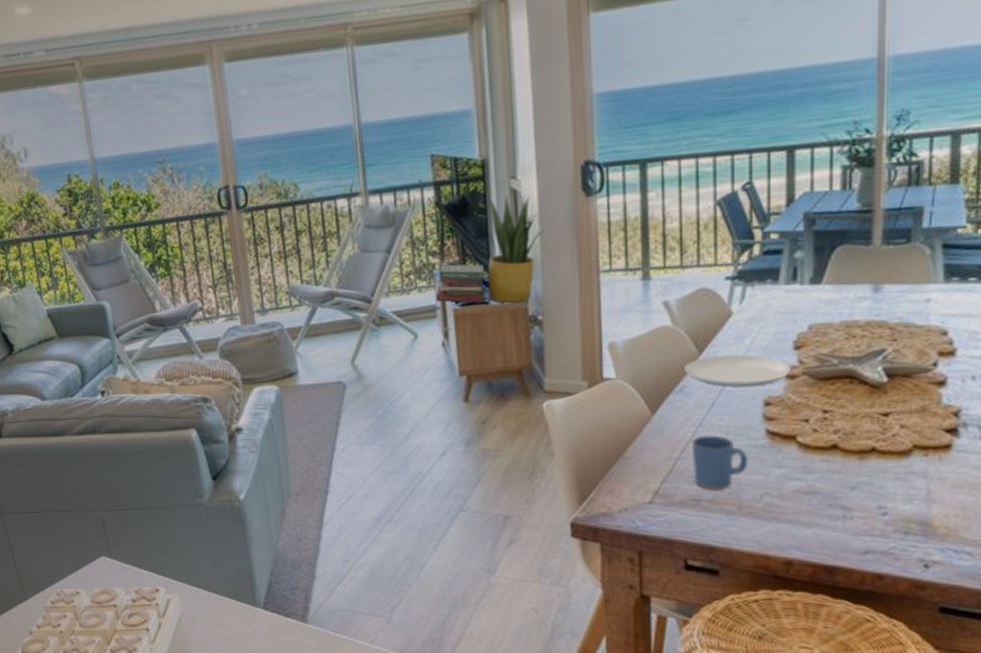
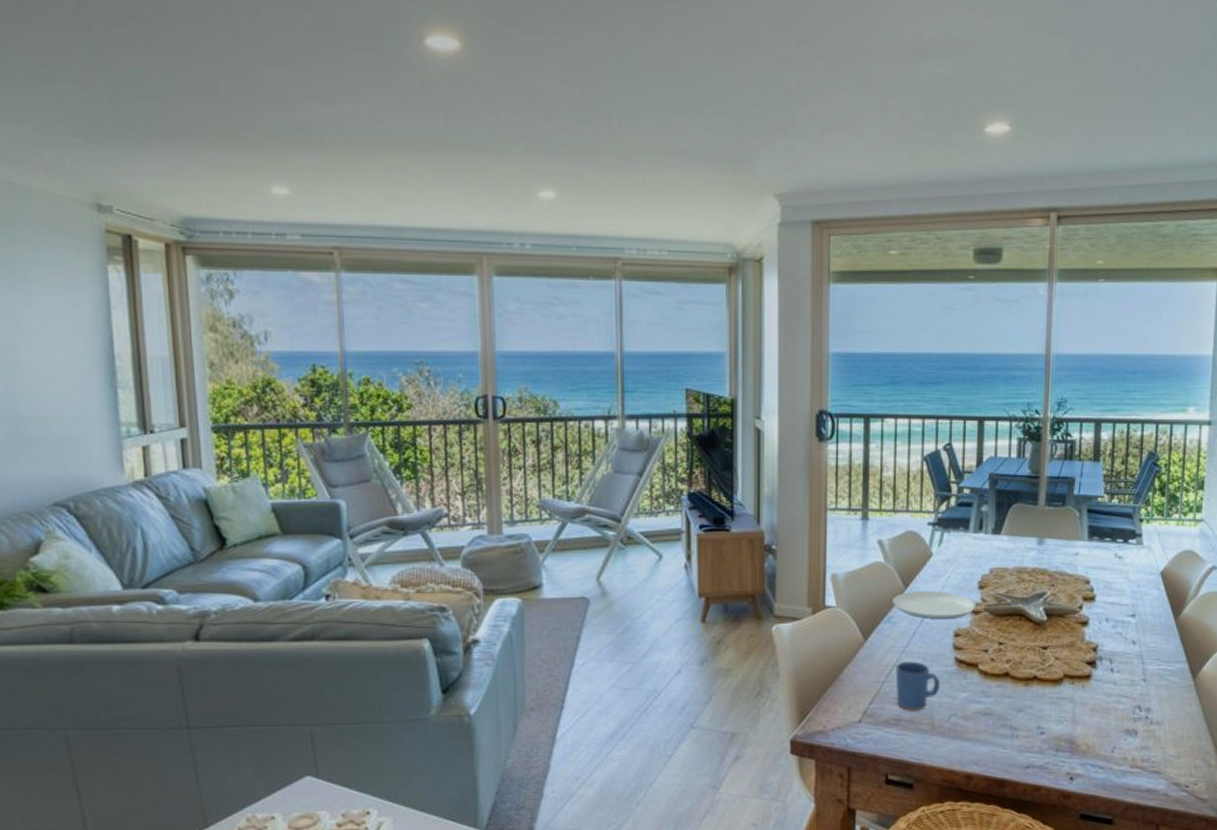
books: present [435,264,484,304] -> none [681,492,727,530]
planter: present [487,195,542,304] -> none [730,434,780,533]

